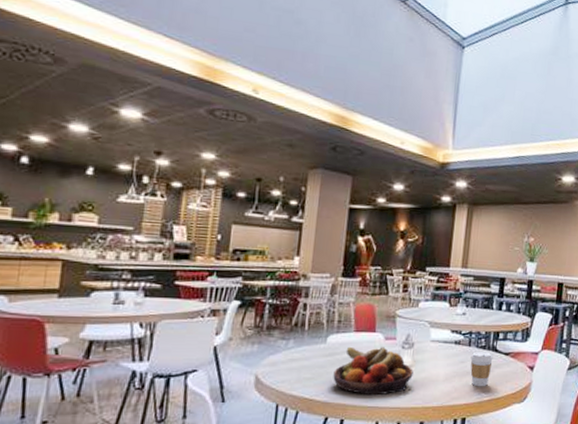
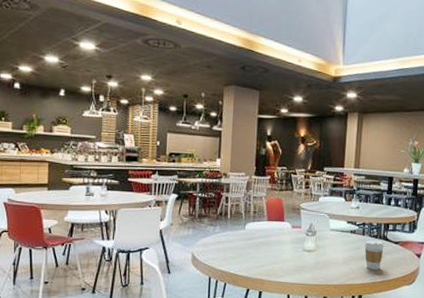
fruit bowl: present [333,346,413,396] -> none [252,233,317,274]

